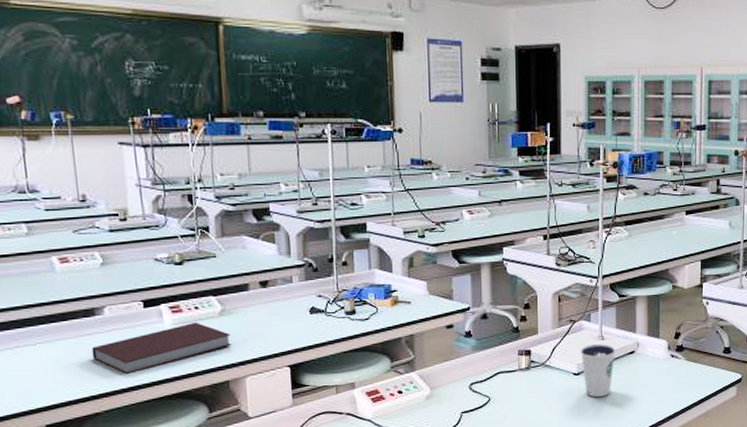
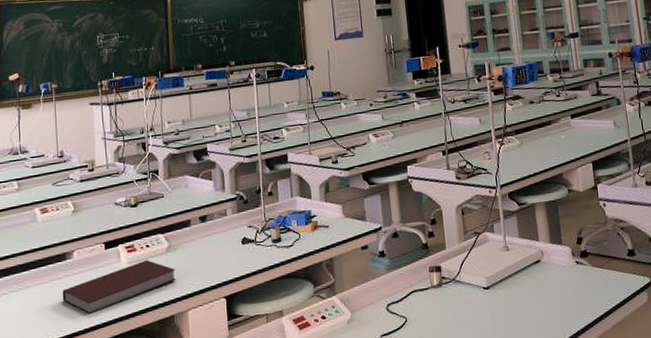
dixie cup: present [580,344,616,397] -> none [487,255,522,312]

